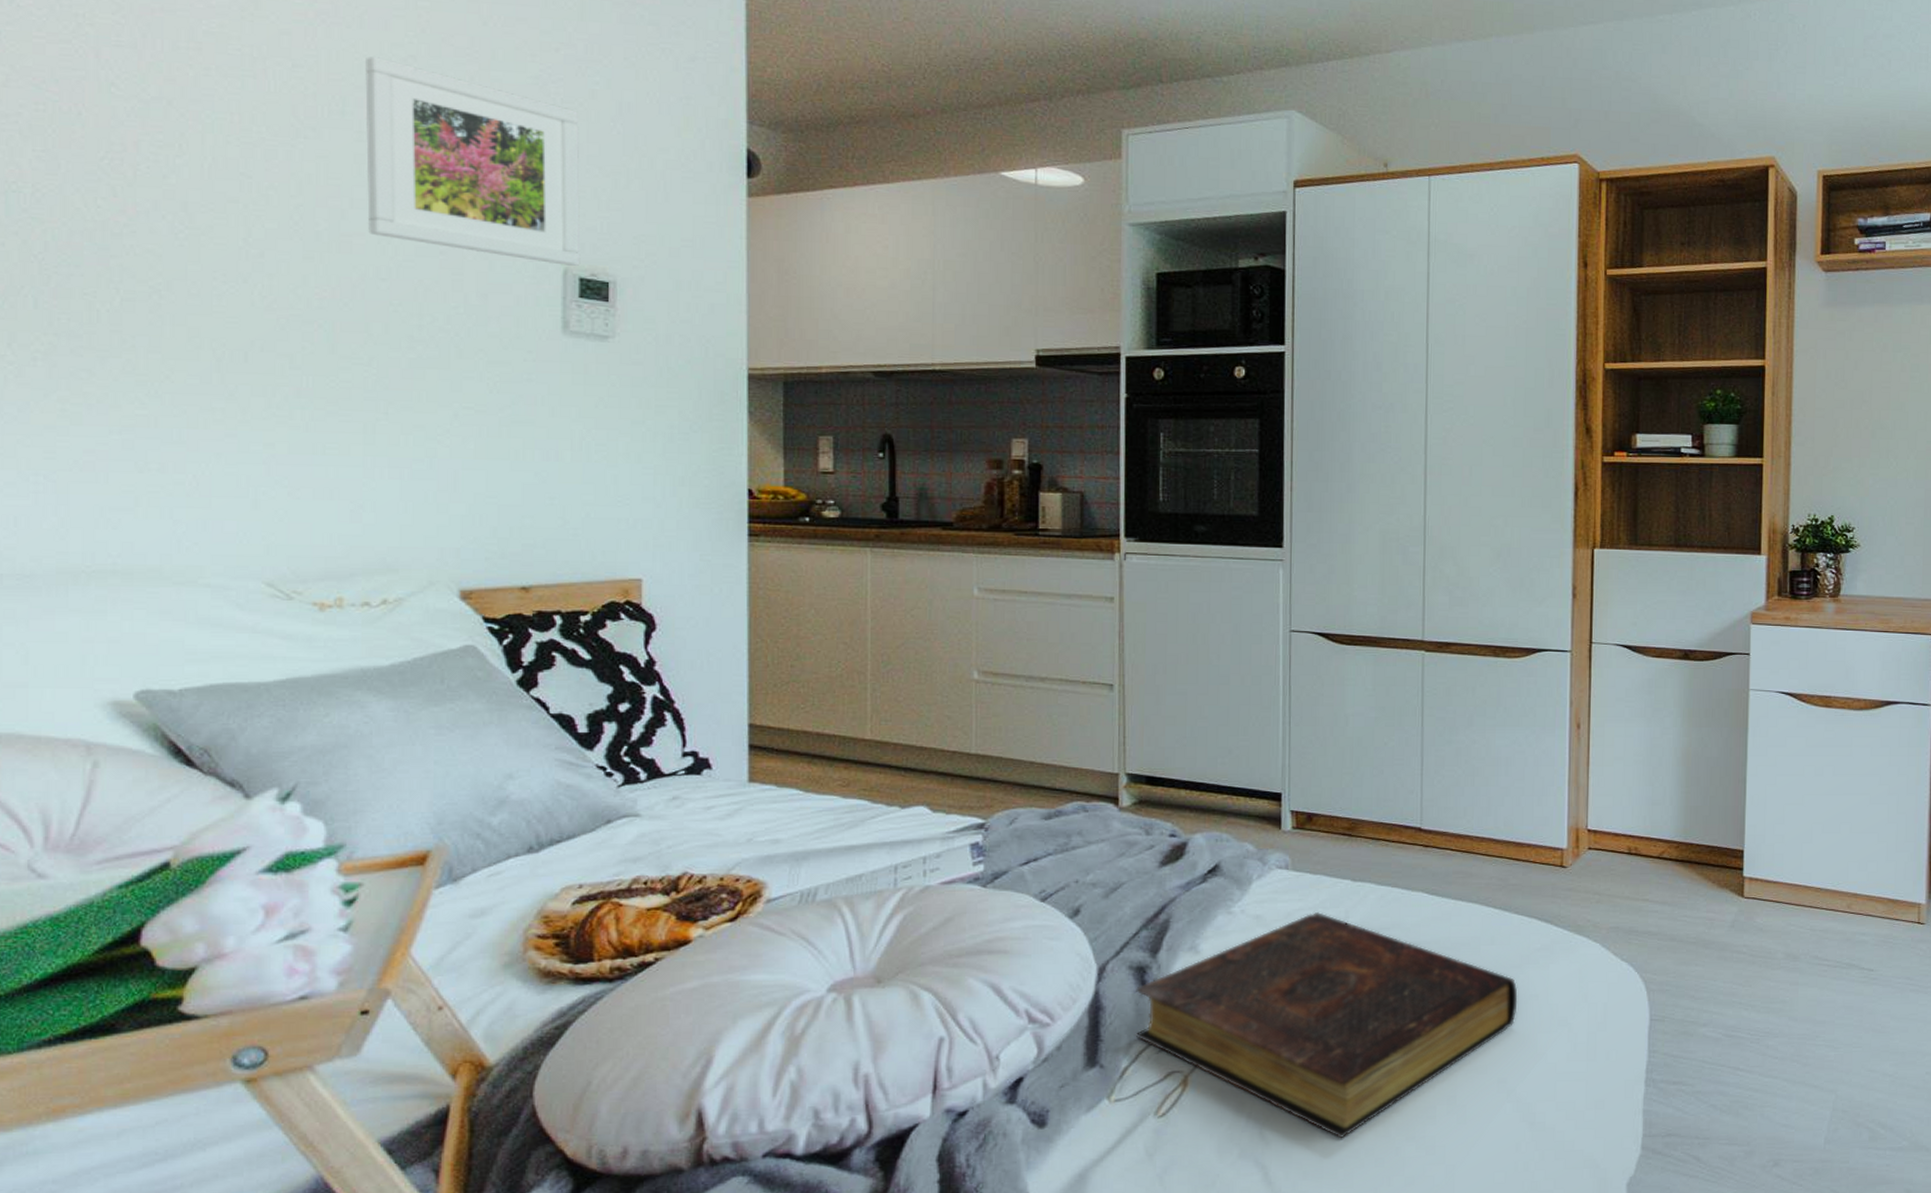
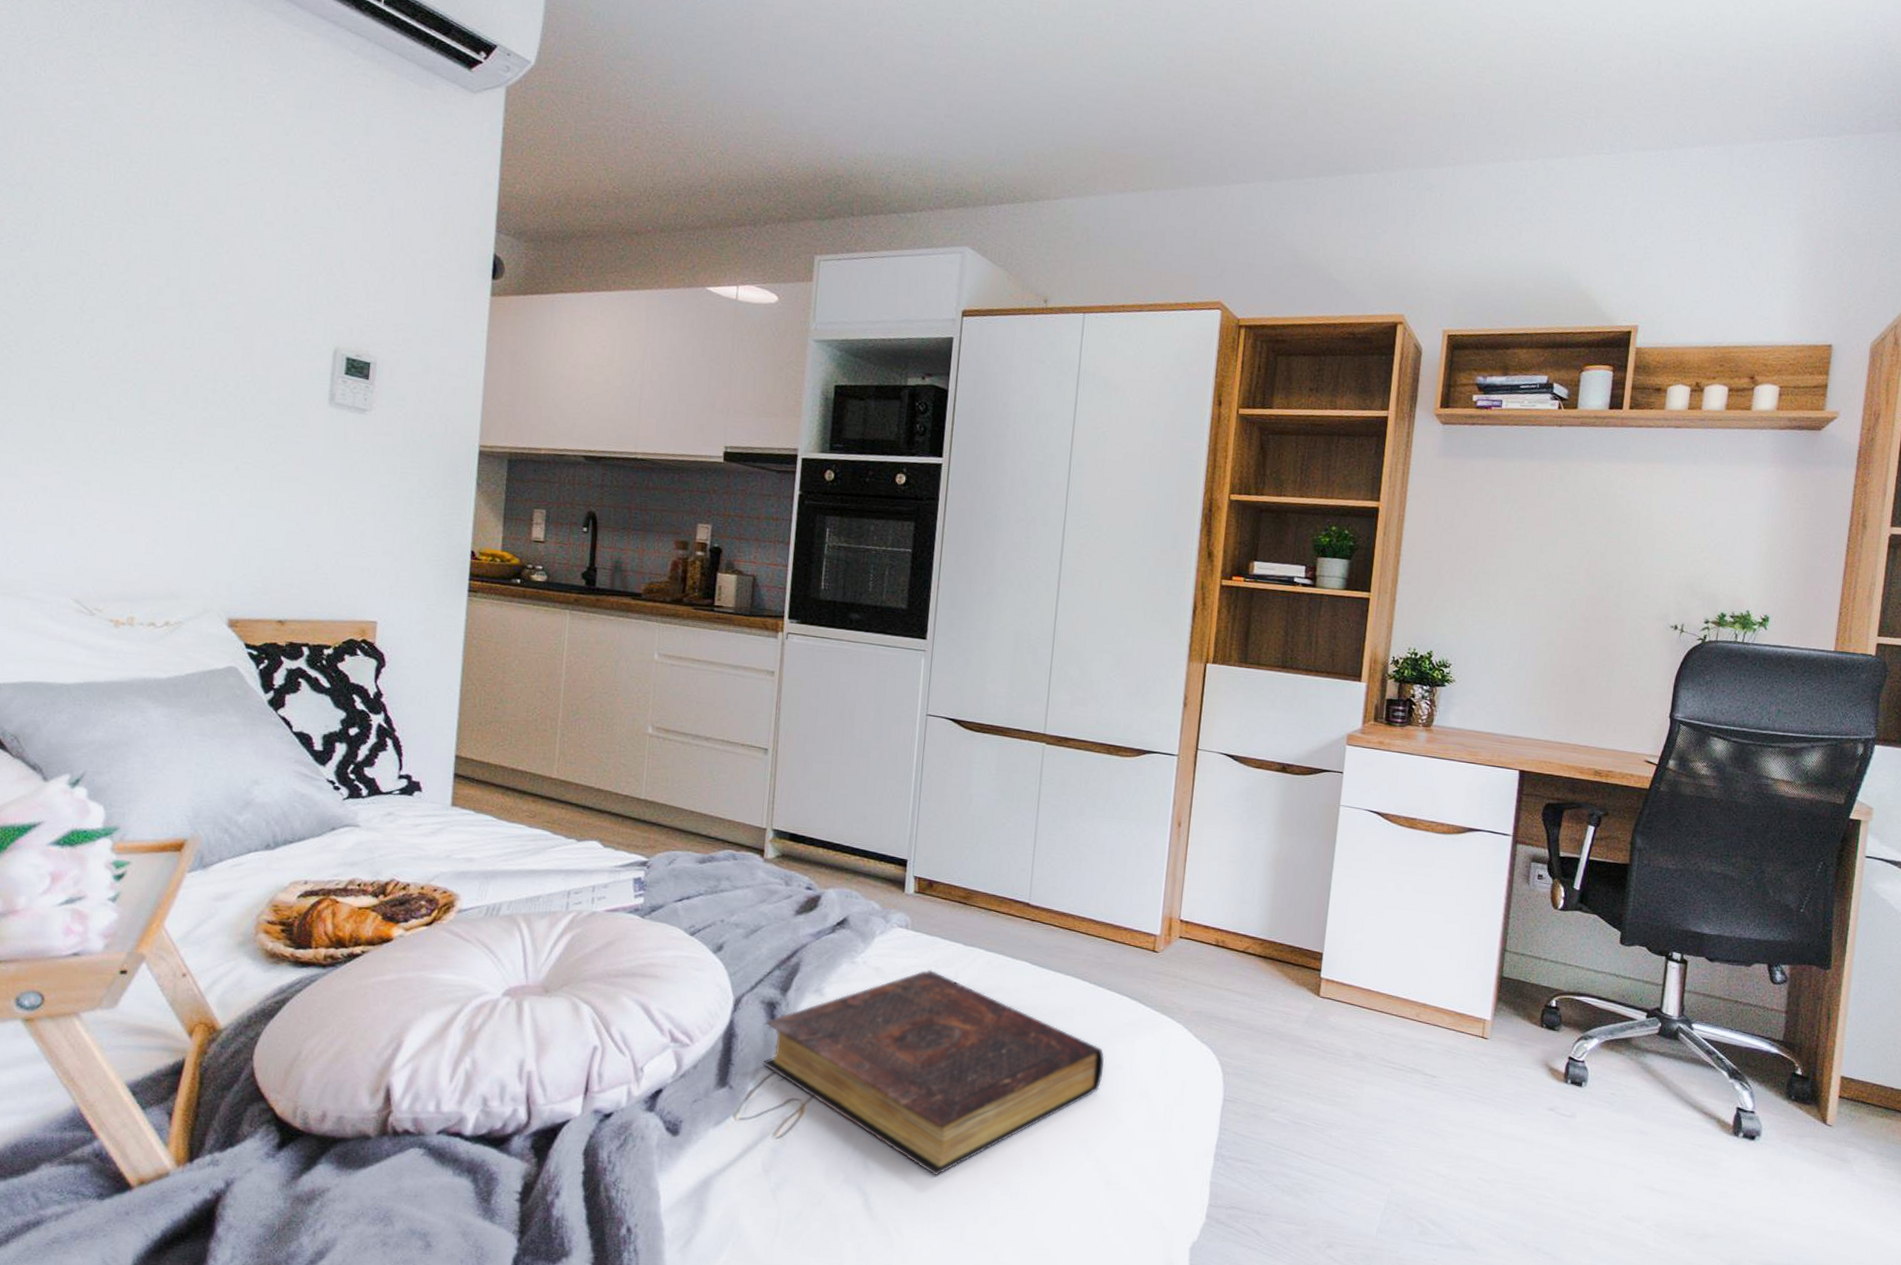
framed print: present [365,56,581,267] -> none [179,157,357,348]

